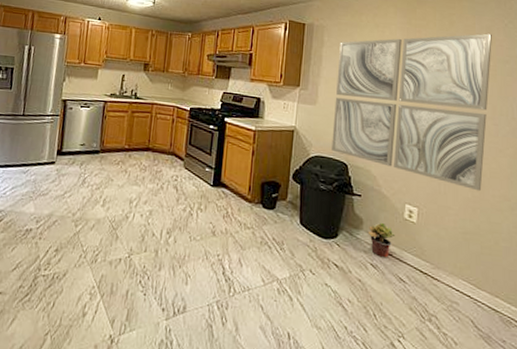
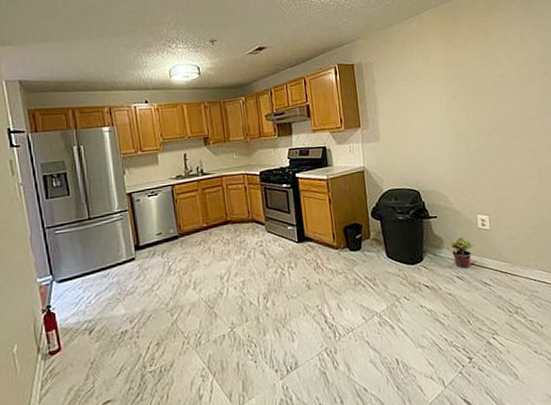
wall art: present [332,33,492,192] -> none [390,39,540,188]

